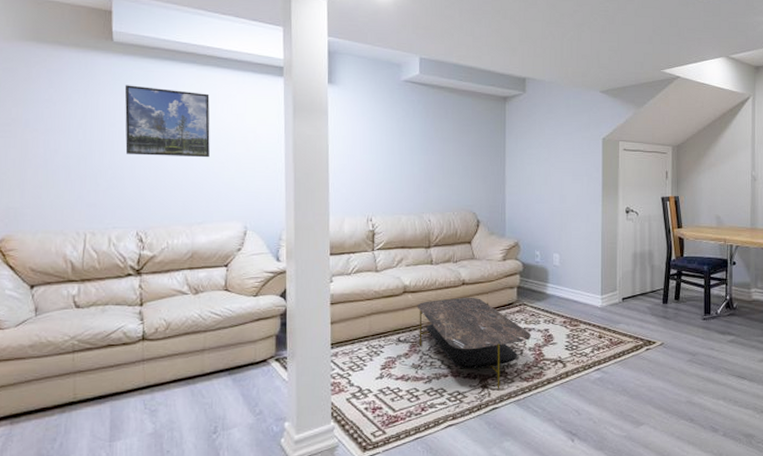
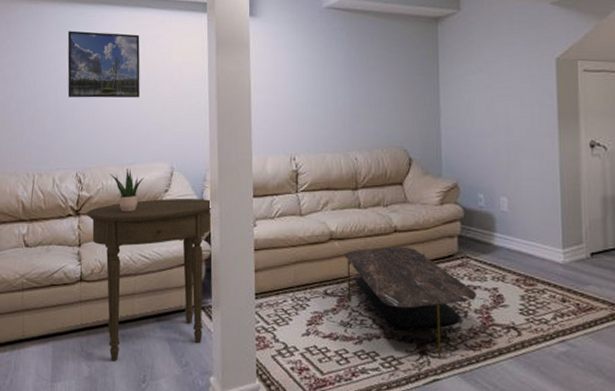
side table: none [148,256,289,416] -> present [86,198,213,362]
potted plant: none [176,227,215,271] -> present [110,167,145,212]

